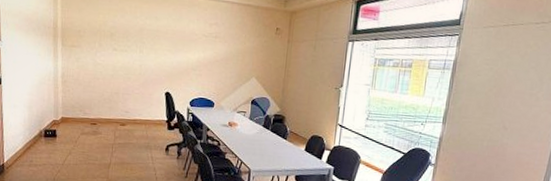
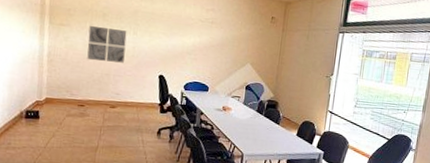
wall art: none [97,45,134,81] -> present [87,25,127,63]

